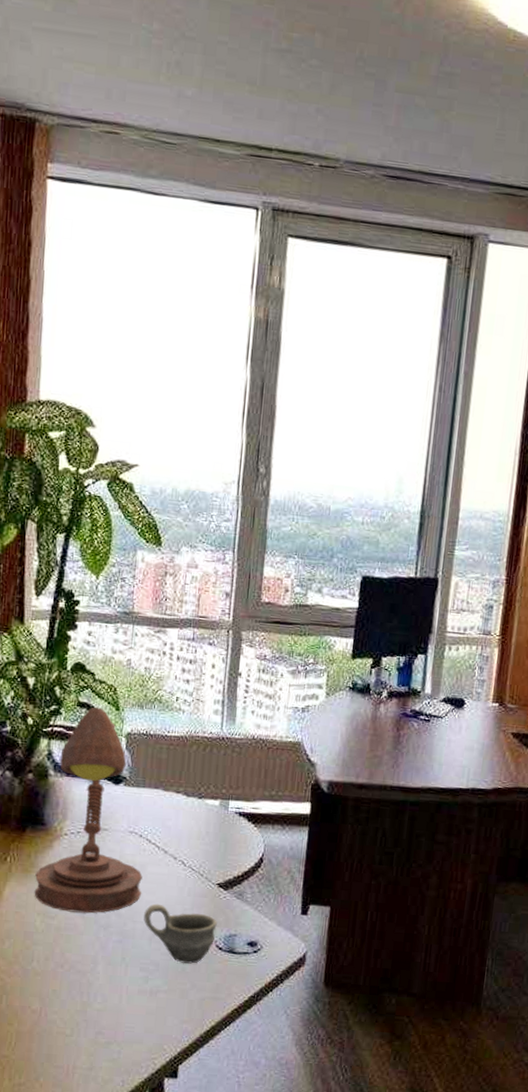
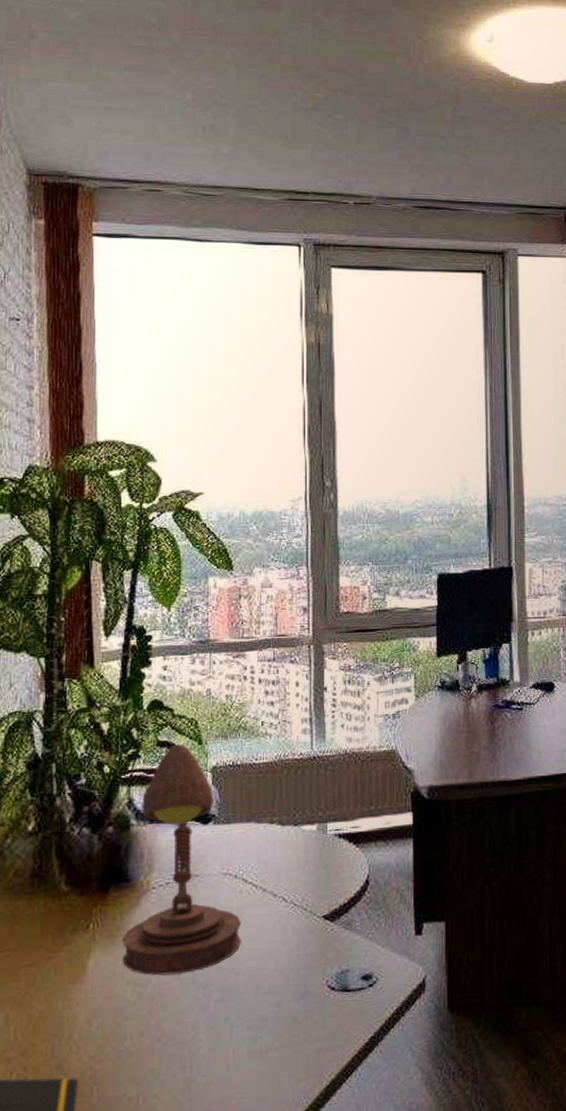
cup: present [144,903,217,964] -> none [246,949,327,1013]

